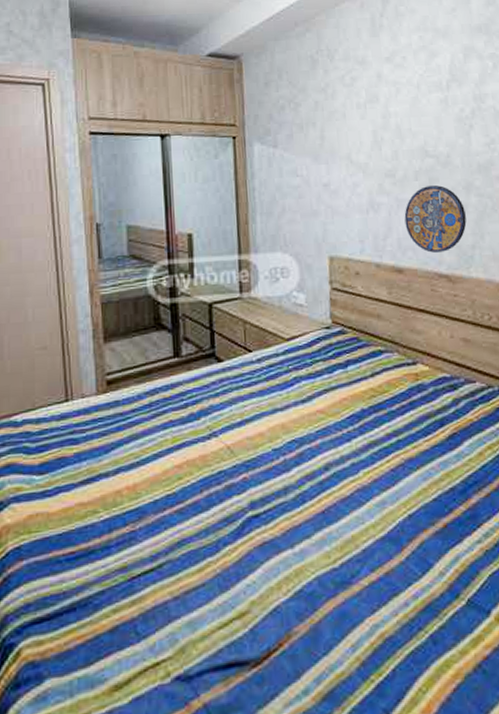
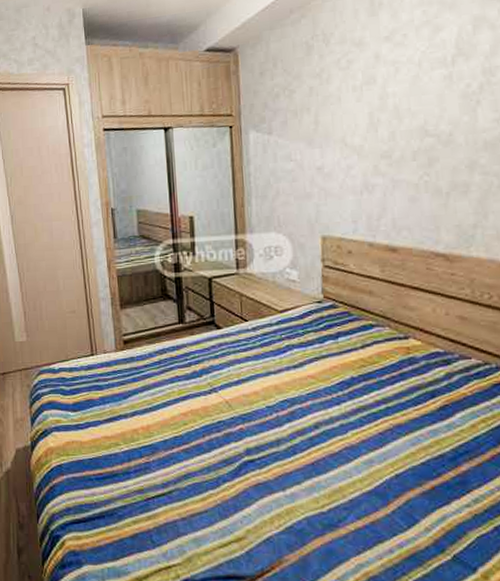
manhole cover: present [404,185,467,253] -> none [400,165,469,232]

